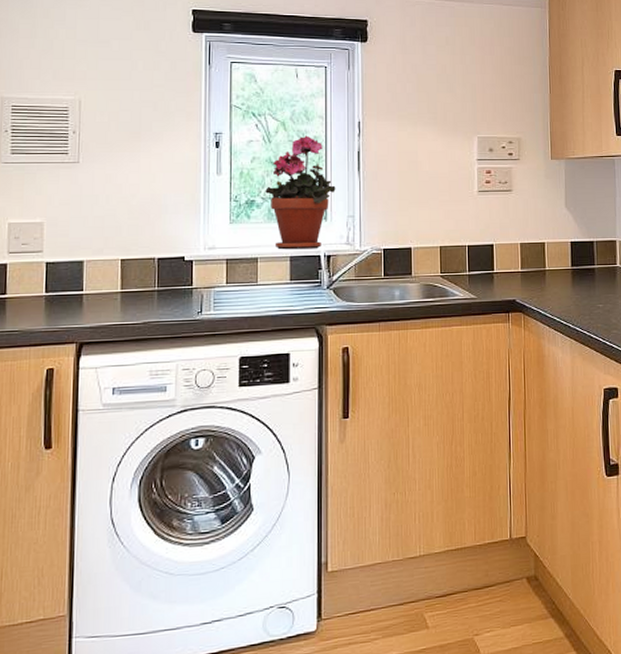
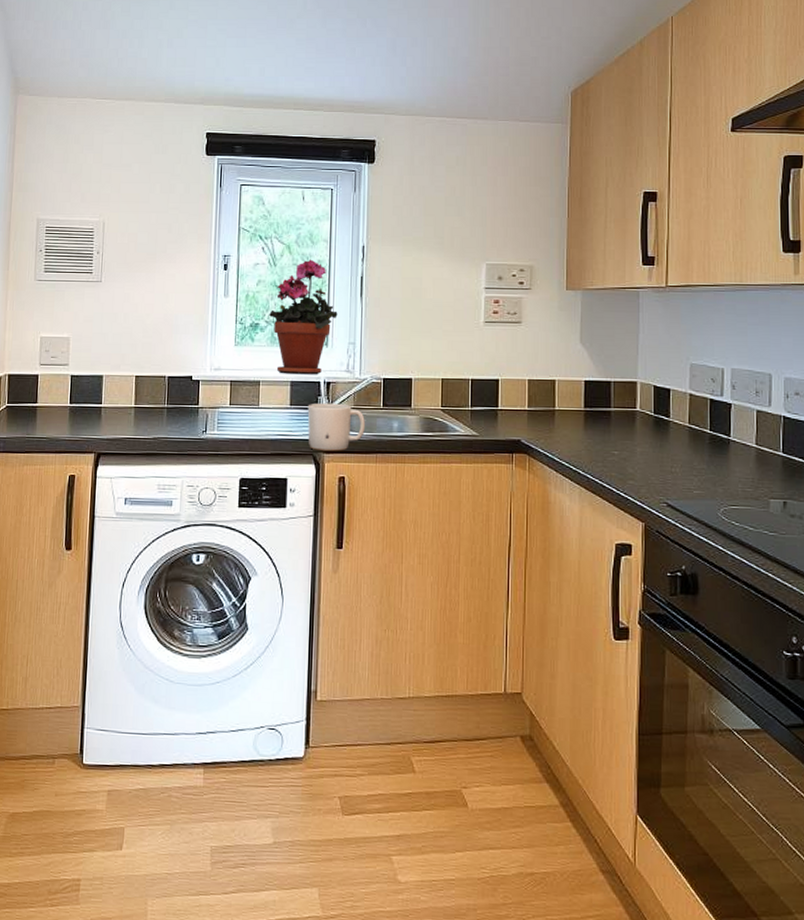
mug: none [308,275,368,324] -> present [307,403,366,452]

